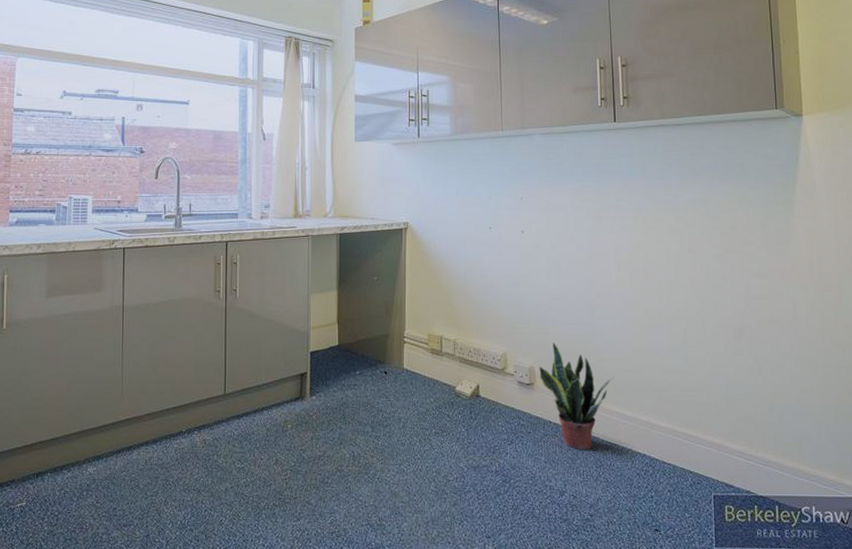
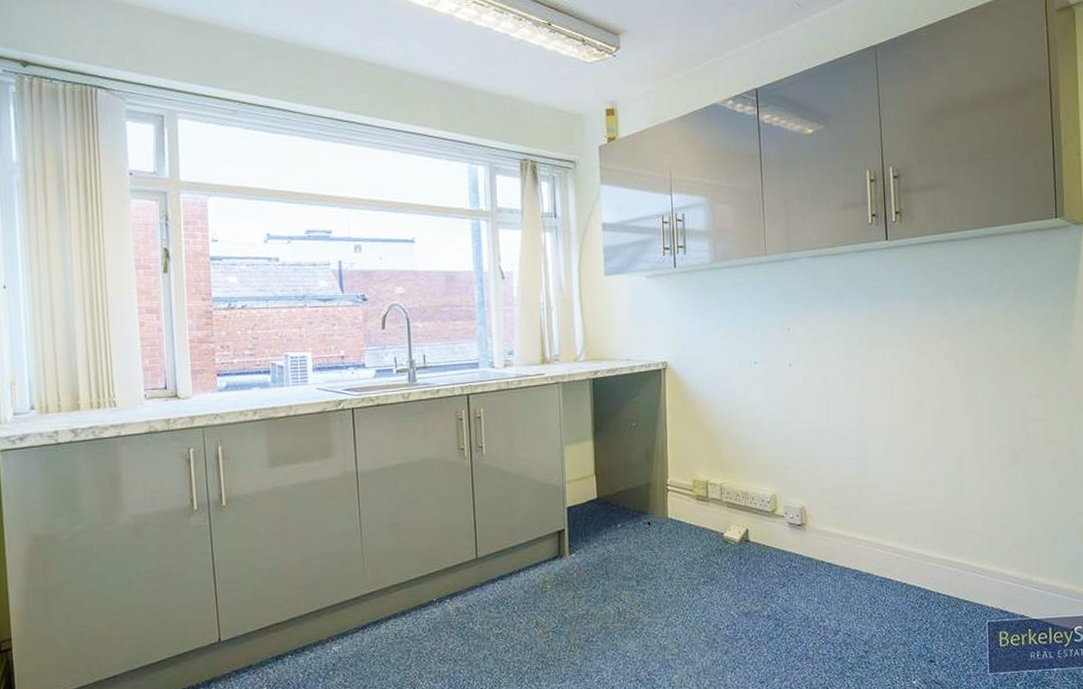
potted plant: present [539,343,615,450] -> none [810,480,889,588]

